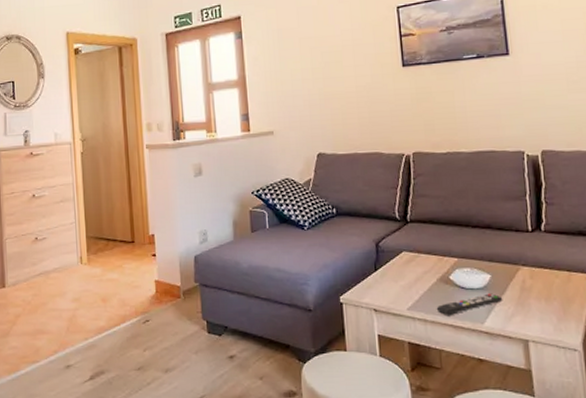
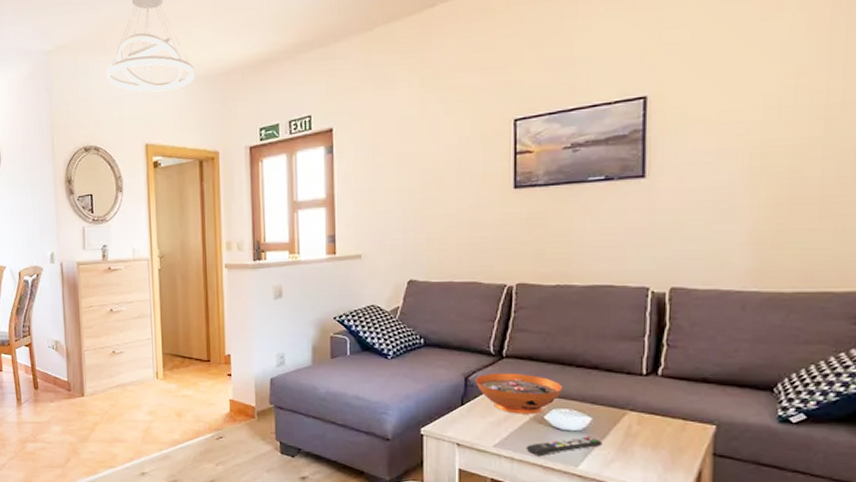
decorative bowl: none [385,237,463,276] -> present [475,373,563,415]

